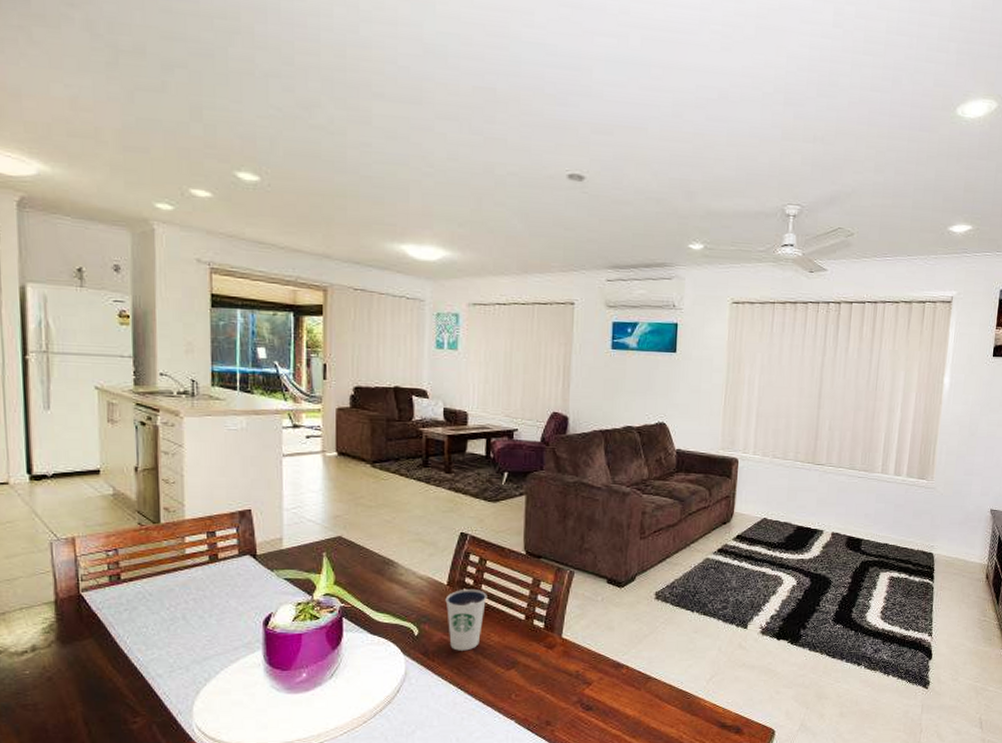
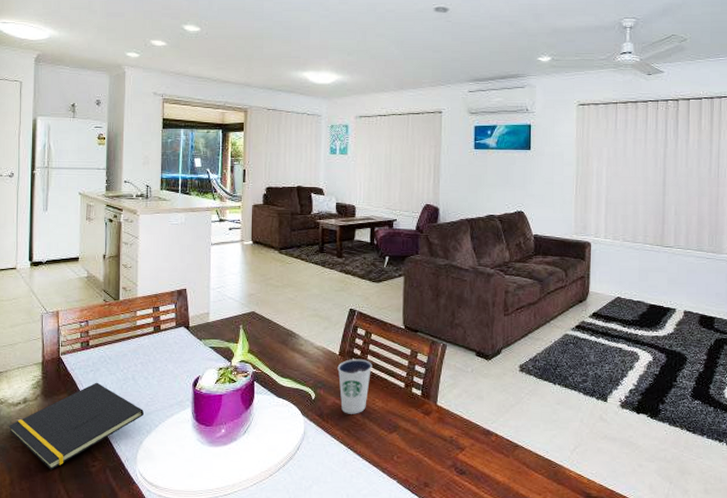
notepad: none [11,623,200,730] -> present [8,382,144,470]

